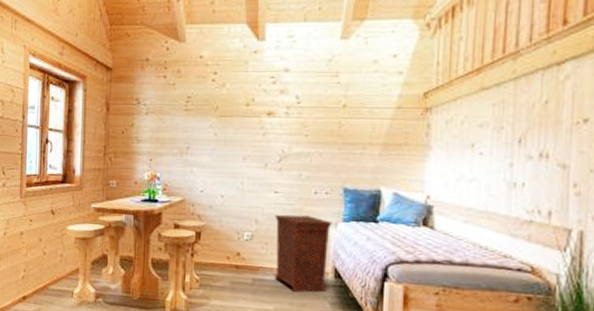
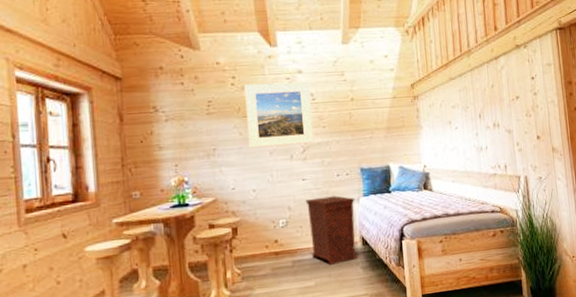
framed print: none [222,81,296,152] -> present [244,81,314,148]

